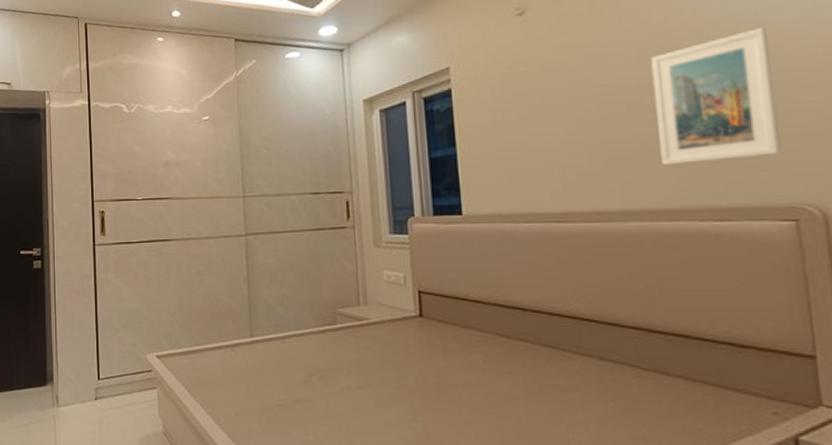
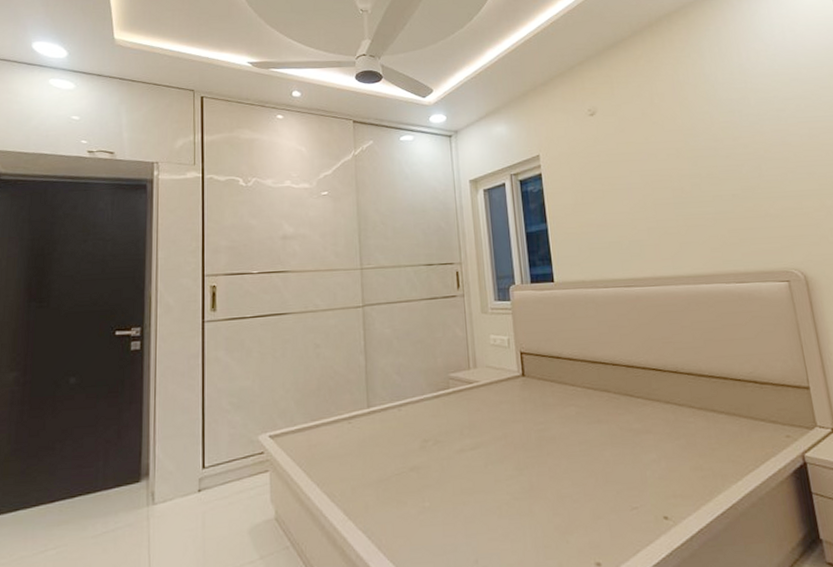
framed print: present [650,26,781,165] -> none [685,134,775,239]

